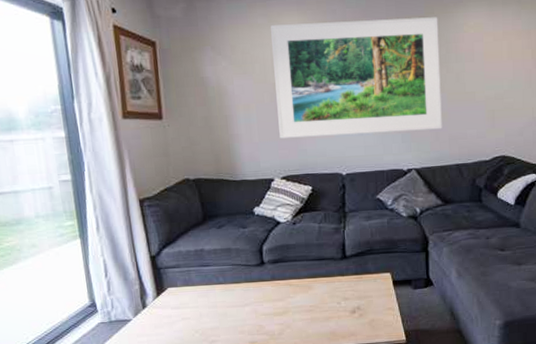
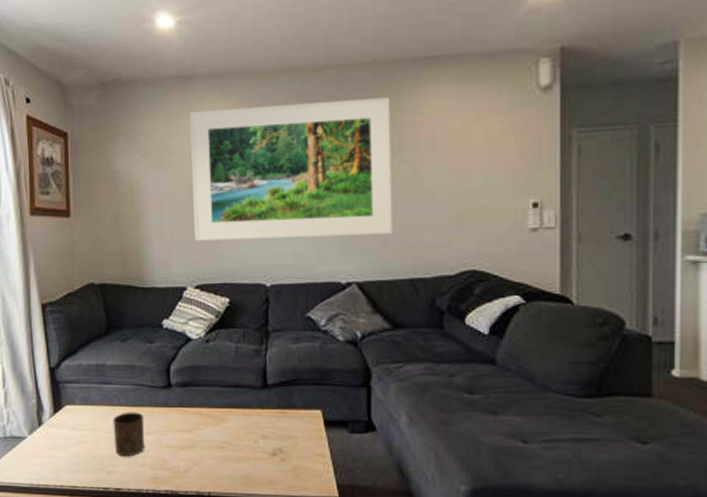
cup: none [213,288,243,327] -> present [113,412,144,457]

